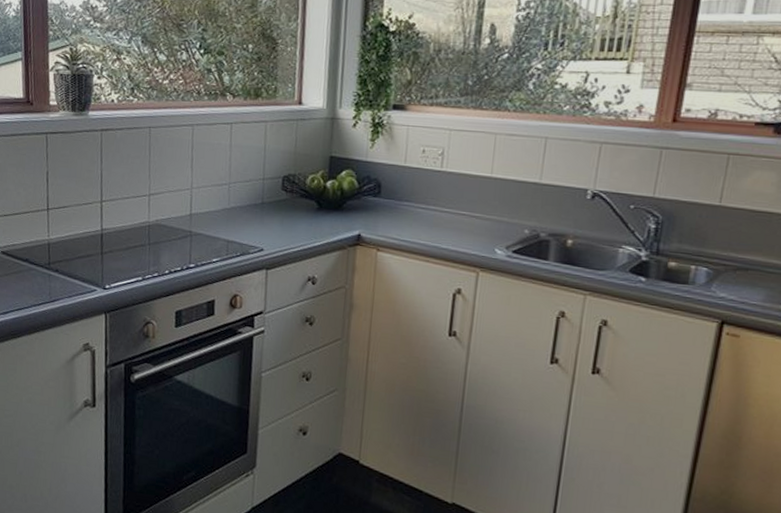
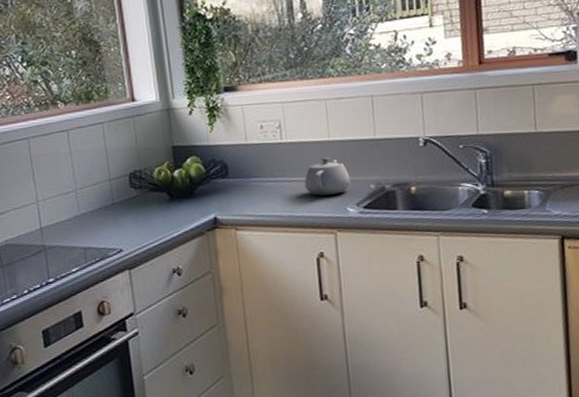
teapot: none [455,193,505,233] -> present [304,157,350,196]

